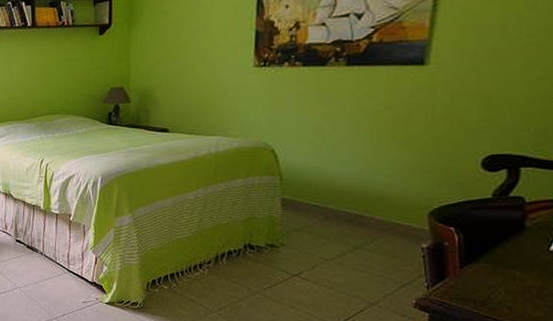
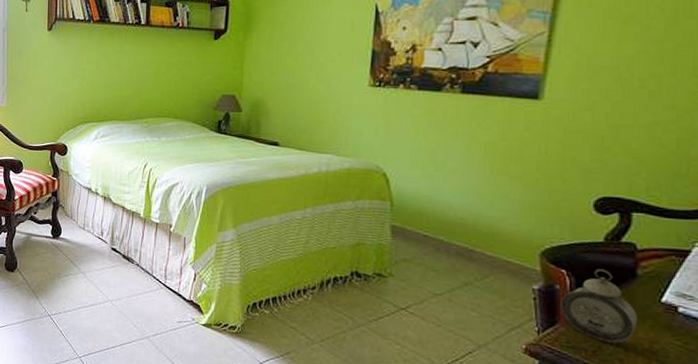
alarm clock: none [449,224,525,294] -> present [560,269,637,346]

